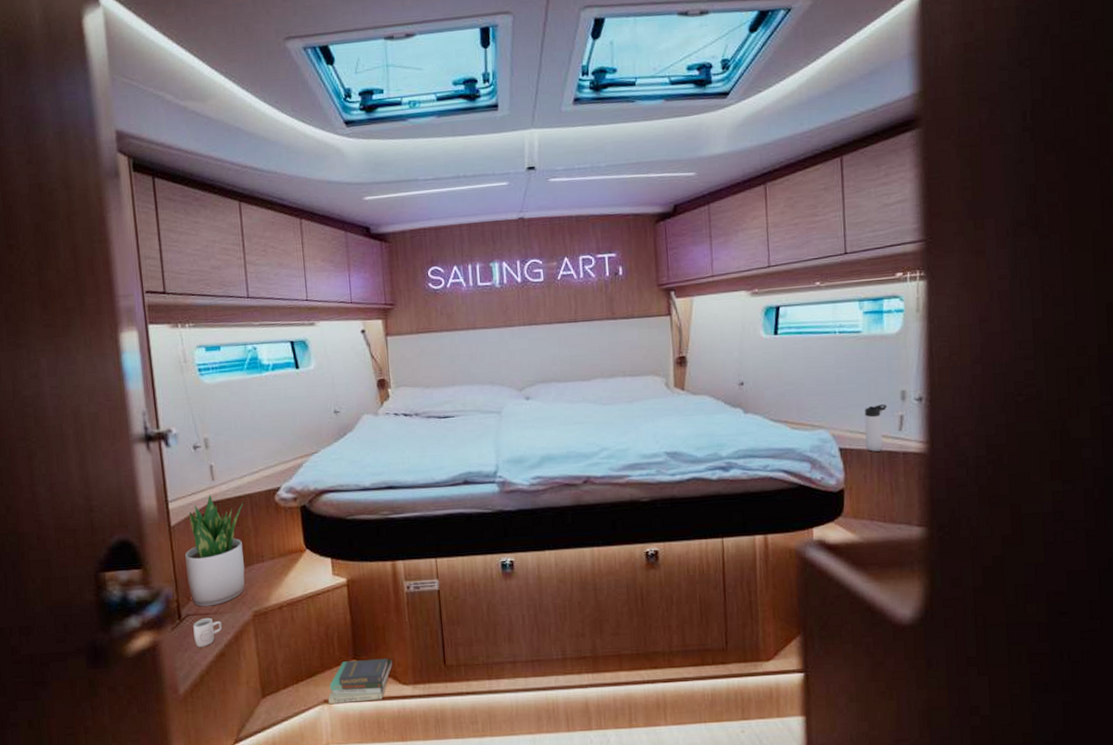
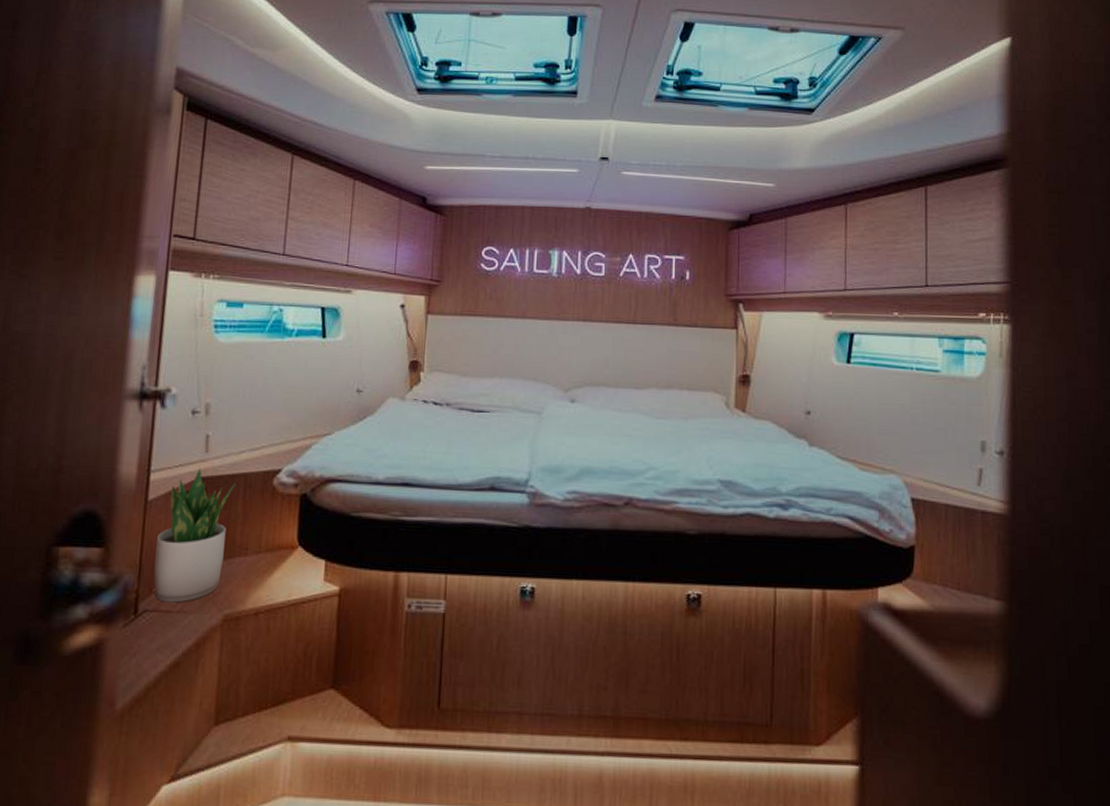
mug: present [193,617,223,647] -> none [147,616,184,653]
books: present [328,658,393,705] -> none [292,689,377,744]
thermos bottle: present [864,404,887,452] -> none [940,454,965,507]

